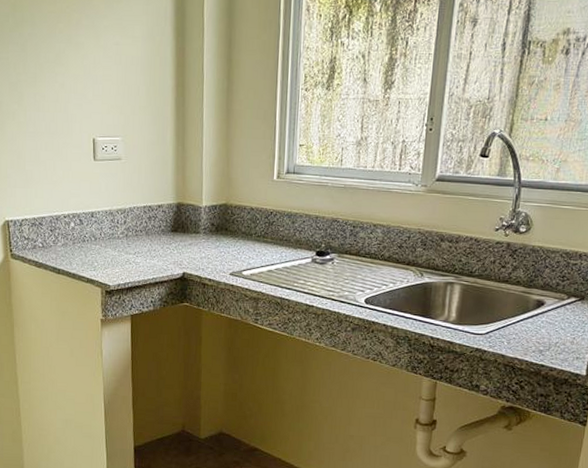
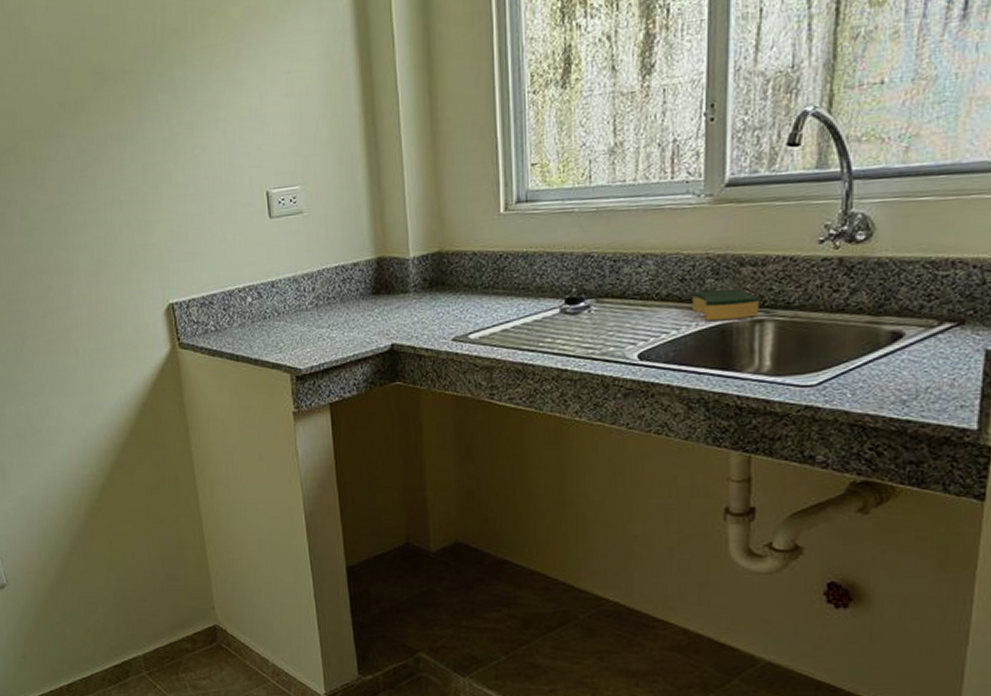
sponge: none [406,256,452,281] -> present [693,287,759,321]

